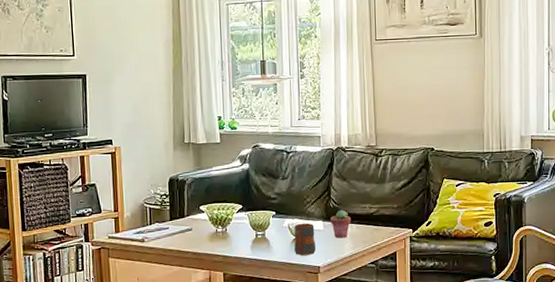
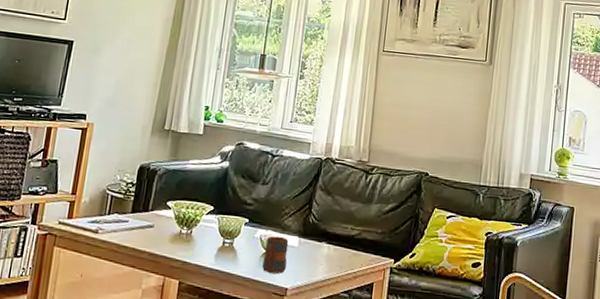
potted succulent: present [331,210,352,238] -> none [307,227,330,260]

